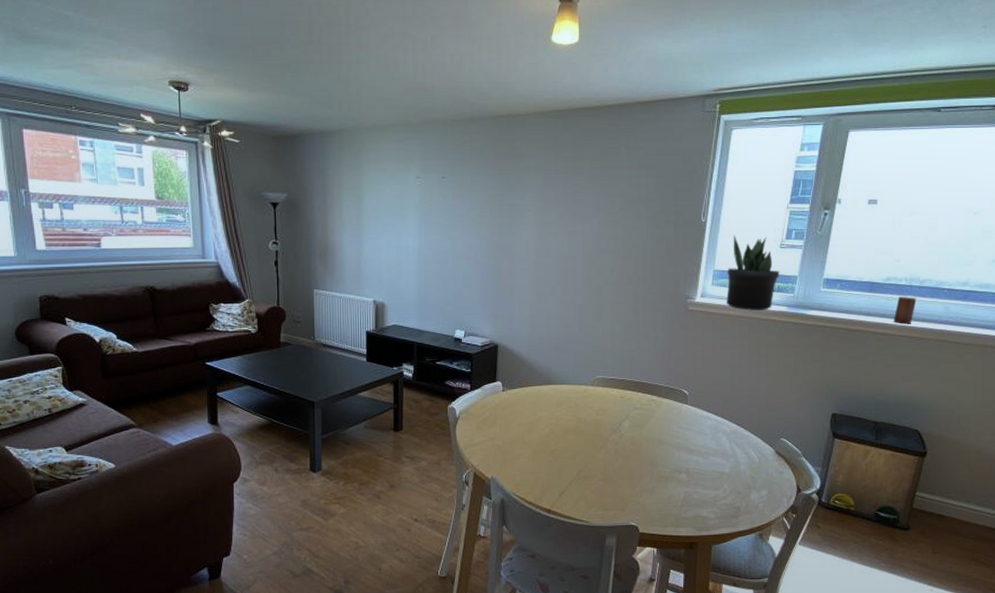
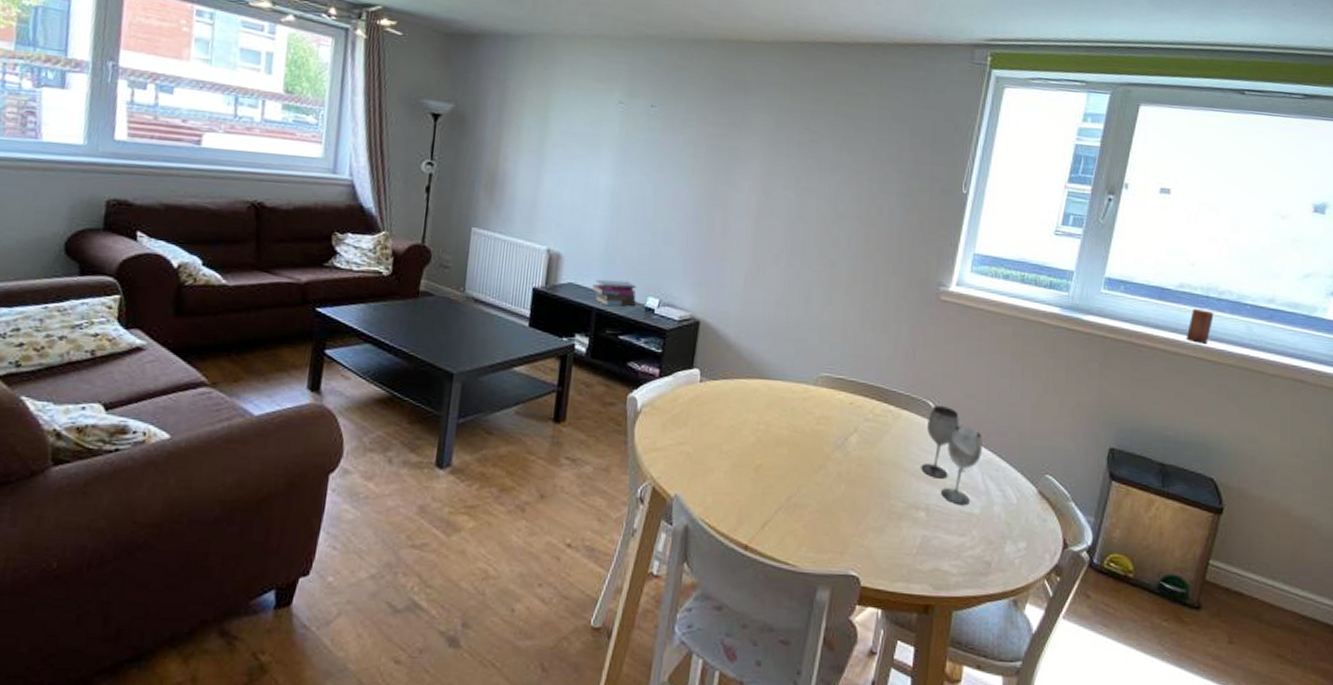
books: none [412,319,447,340] -> present [592,279,636,307]
wineglass: none [681,393,729,467] -> present [921,406,982,506]
planter: present [726,234,780,311] -> none [987,213,1053,311]

